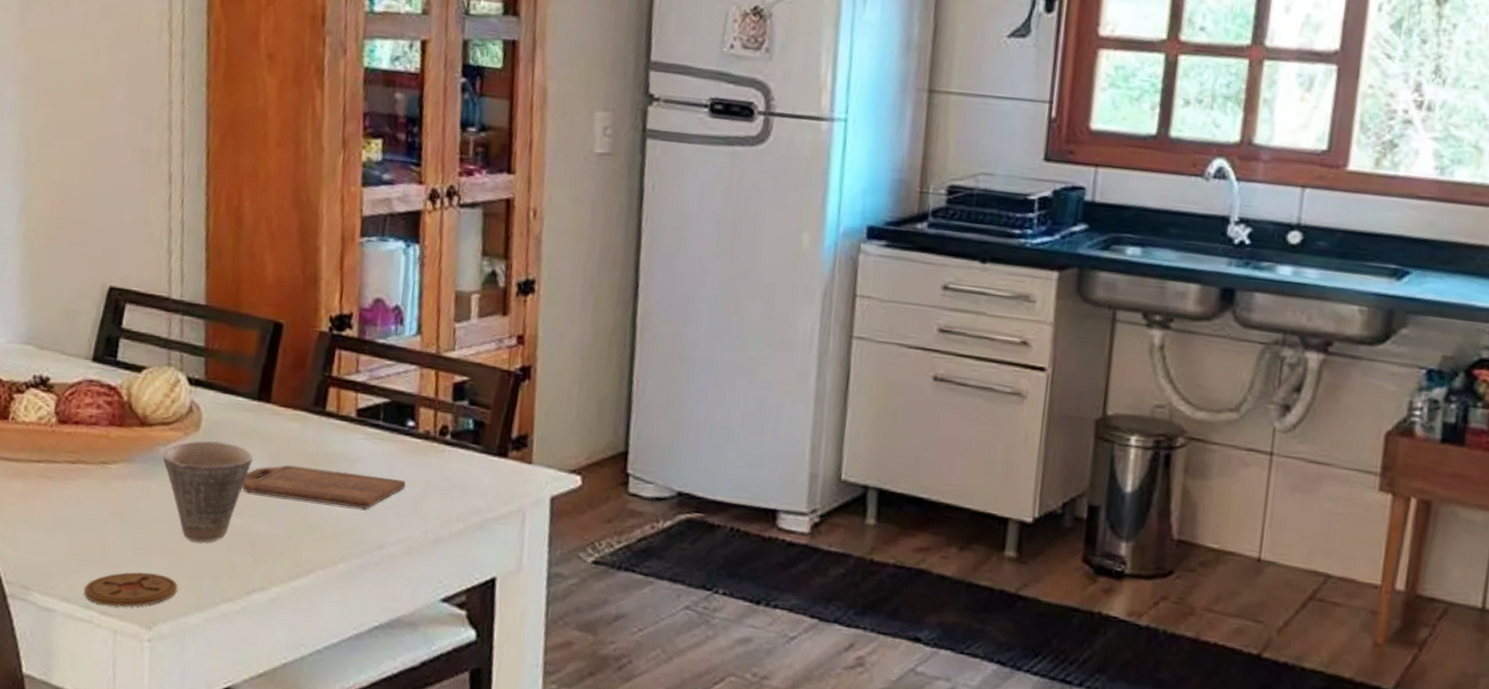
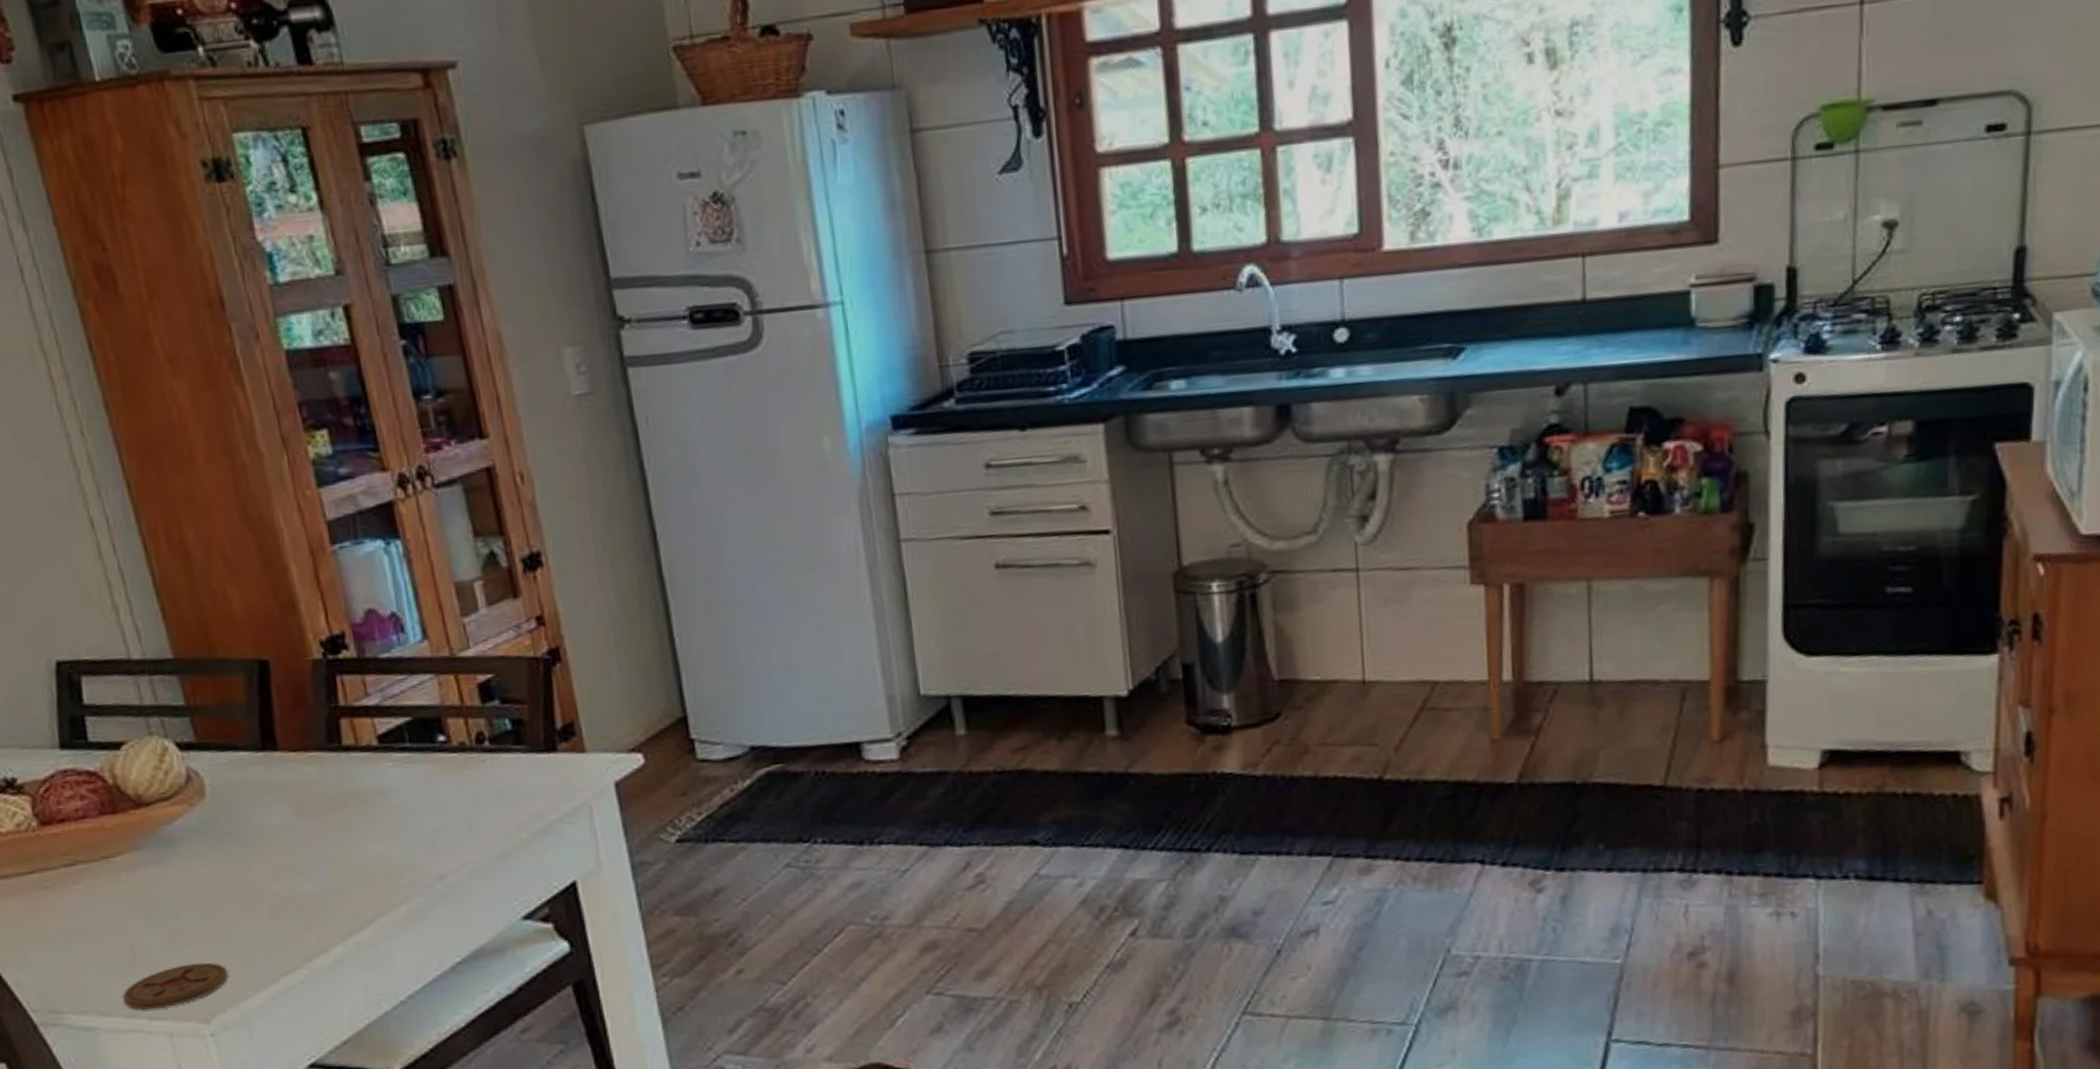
cup: present [162,441,254,543] -> none [170,804,276,920]
cutting board: present [242,464,406,509] -> none [269,800,453,853]

